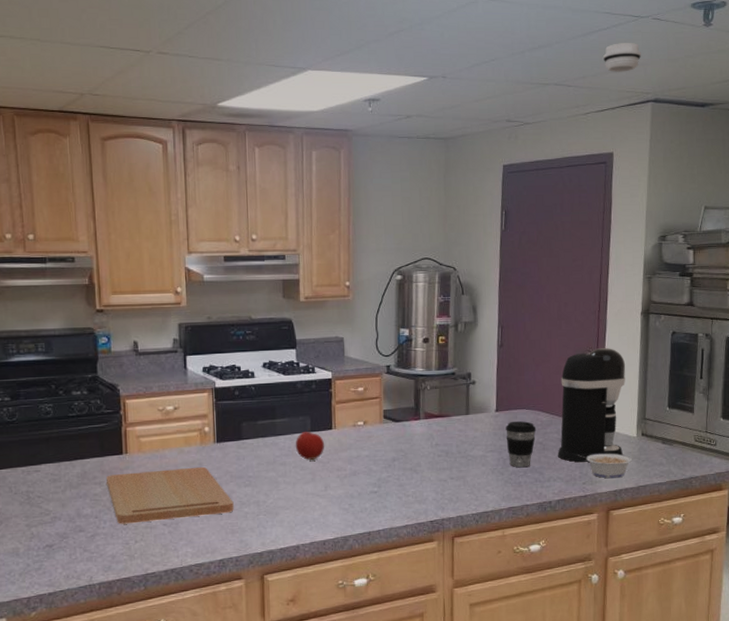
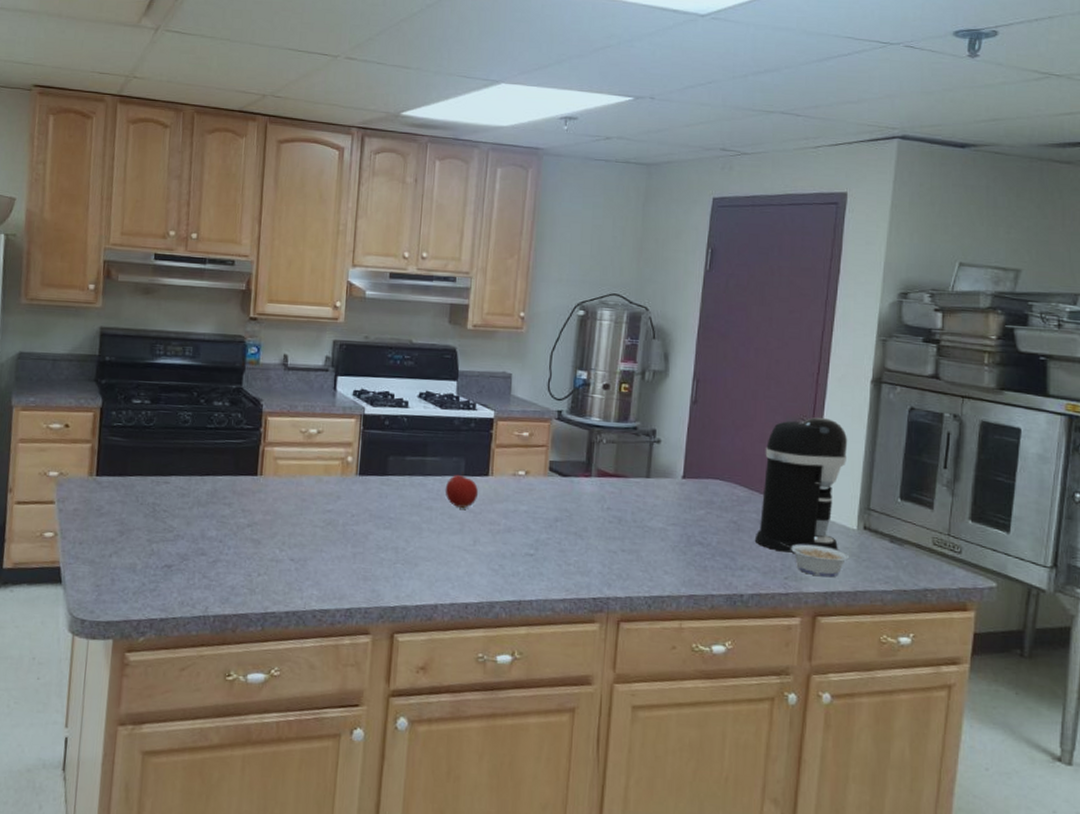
cutting board: present [107,466,234,524] -> none [236,496,370,557]
coffee cup: present [506,421,536,468] -> none [692,492,731,550]
smoke detector: present [602,43,642,72] -> none [840,71,889,104]

